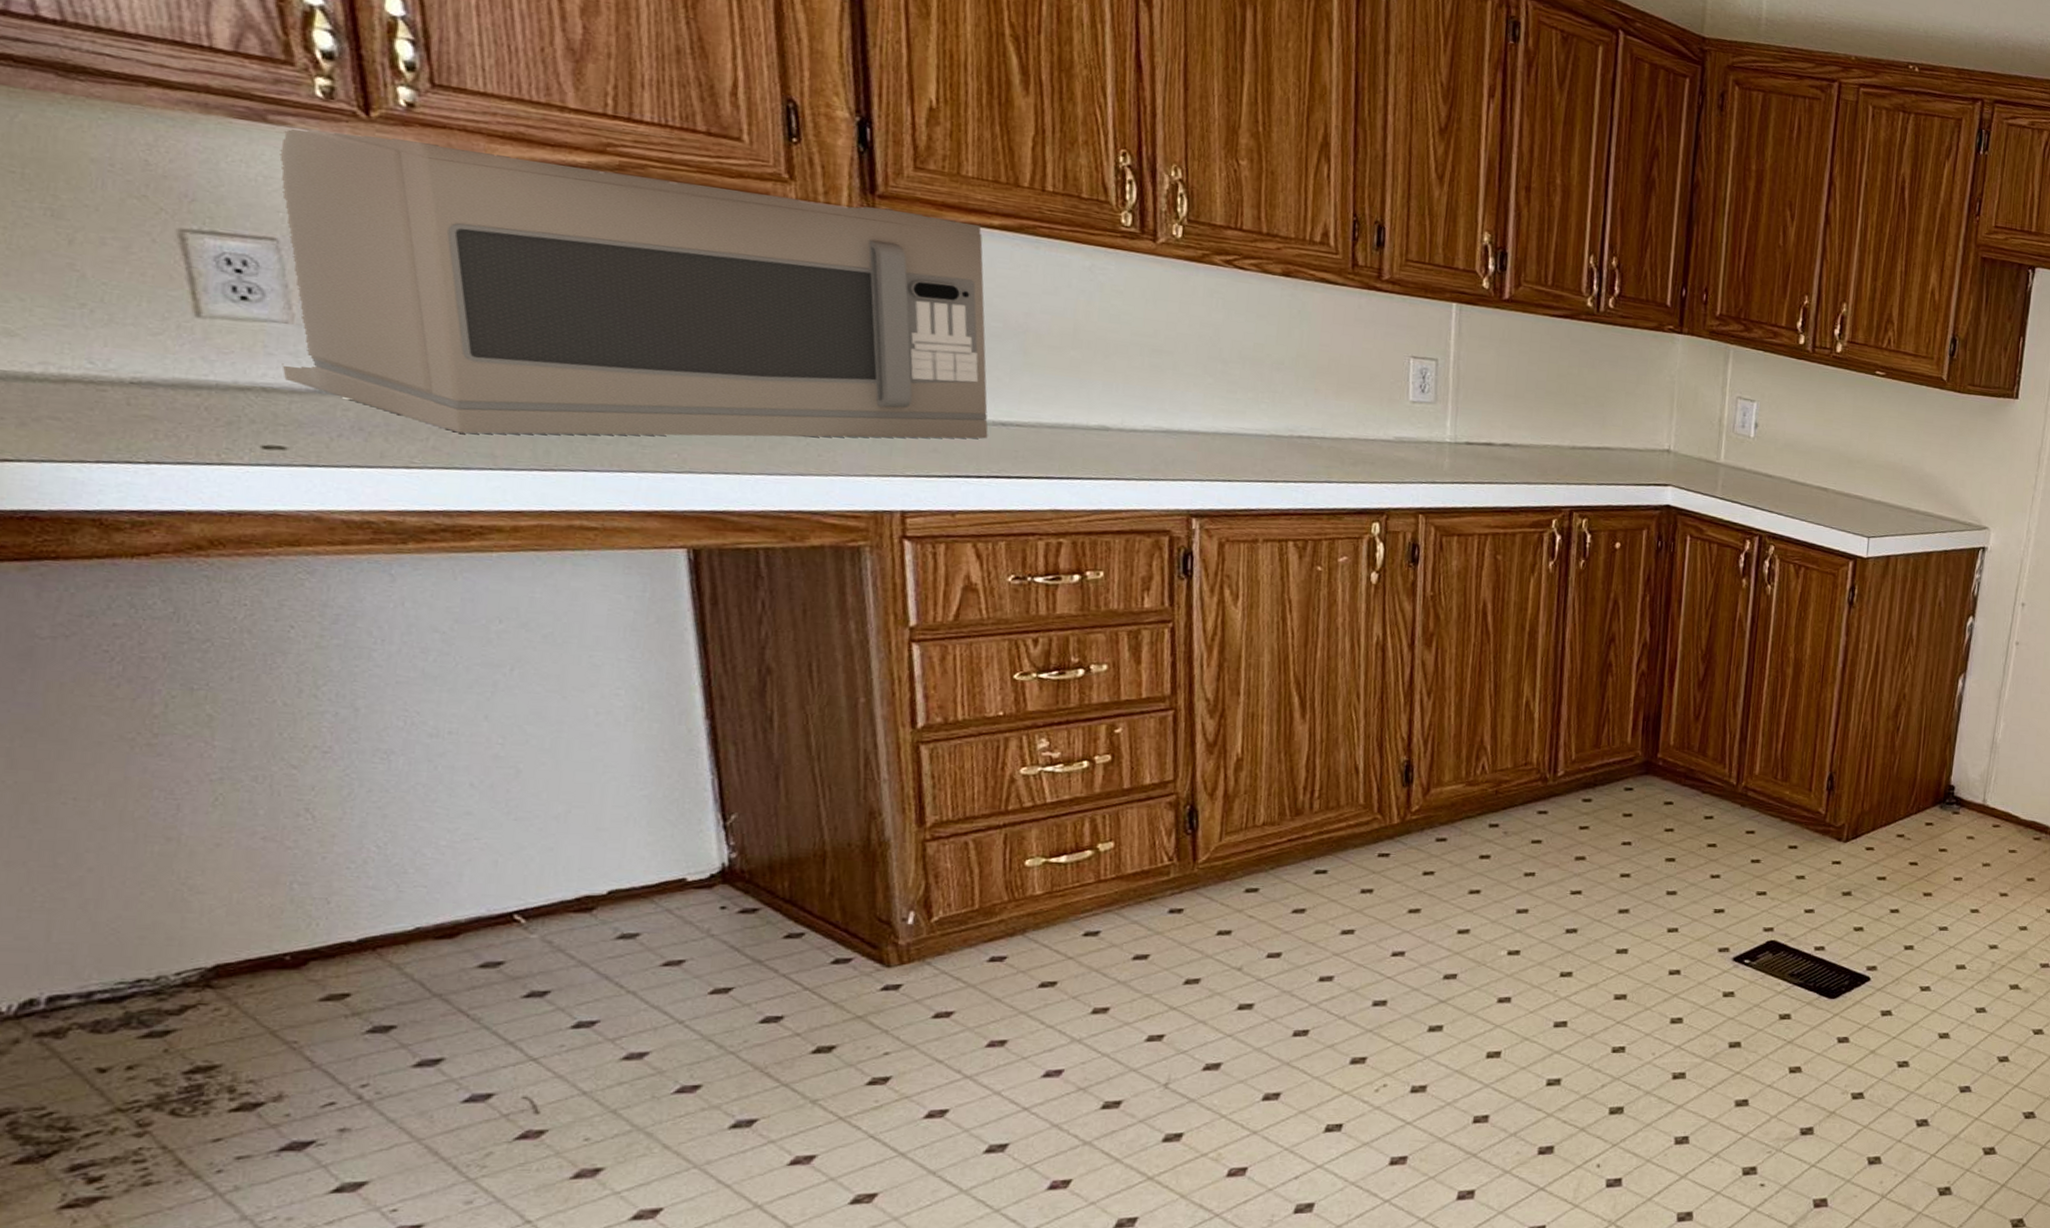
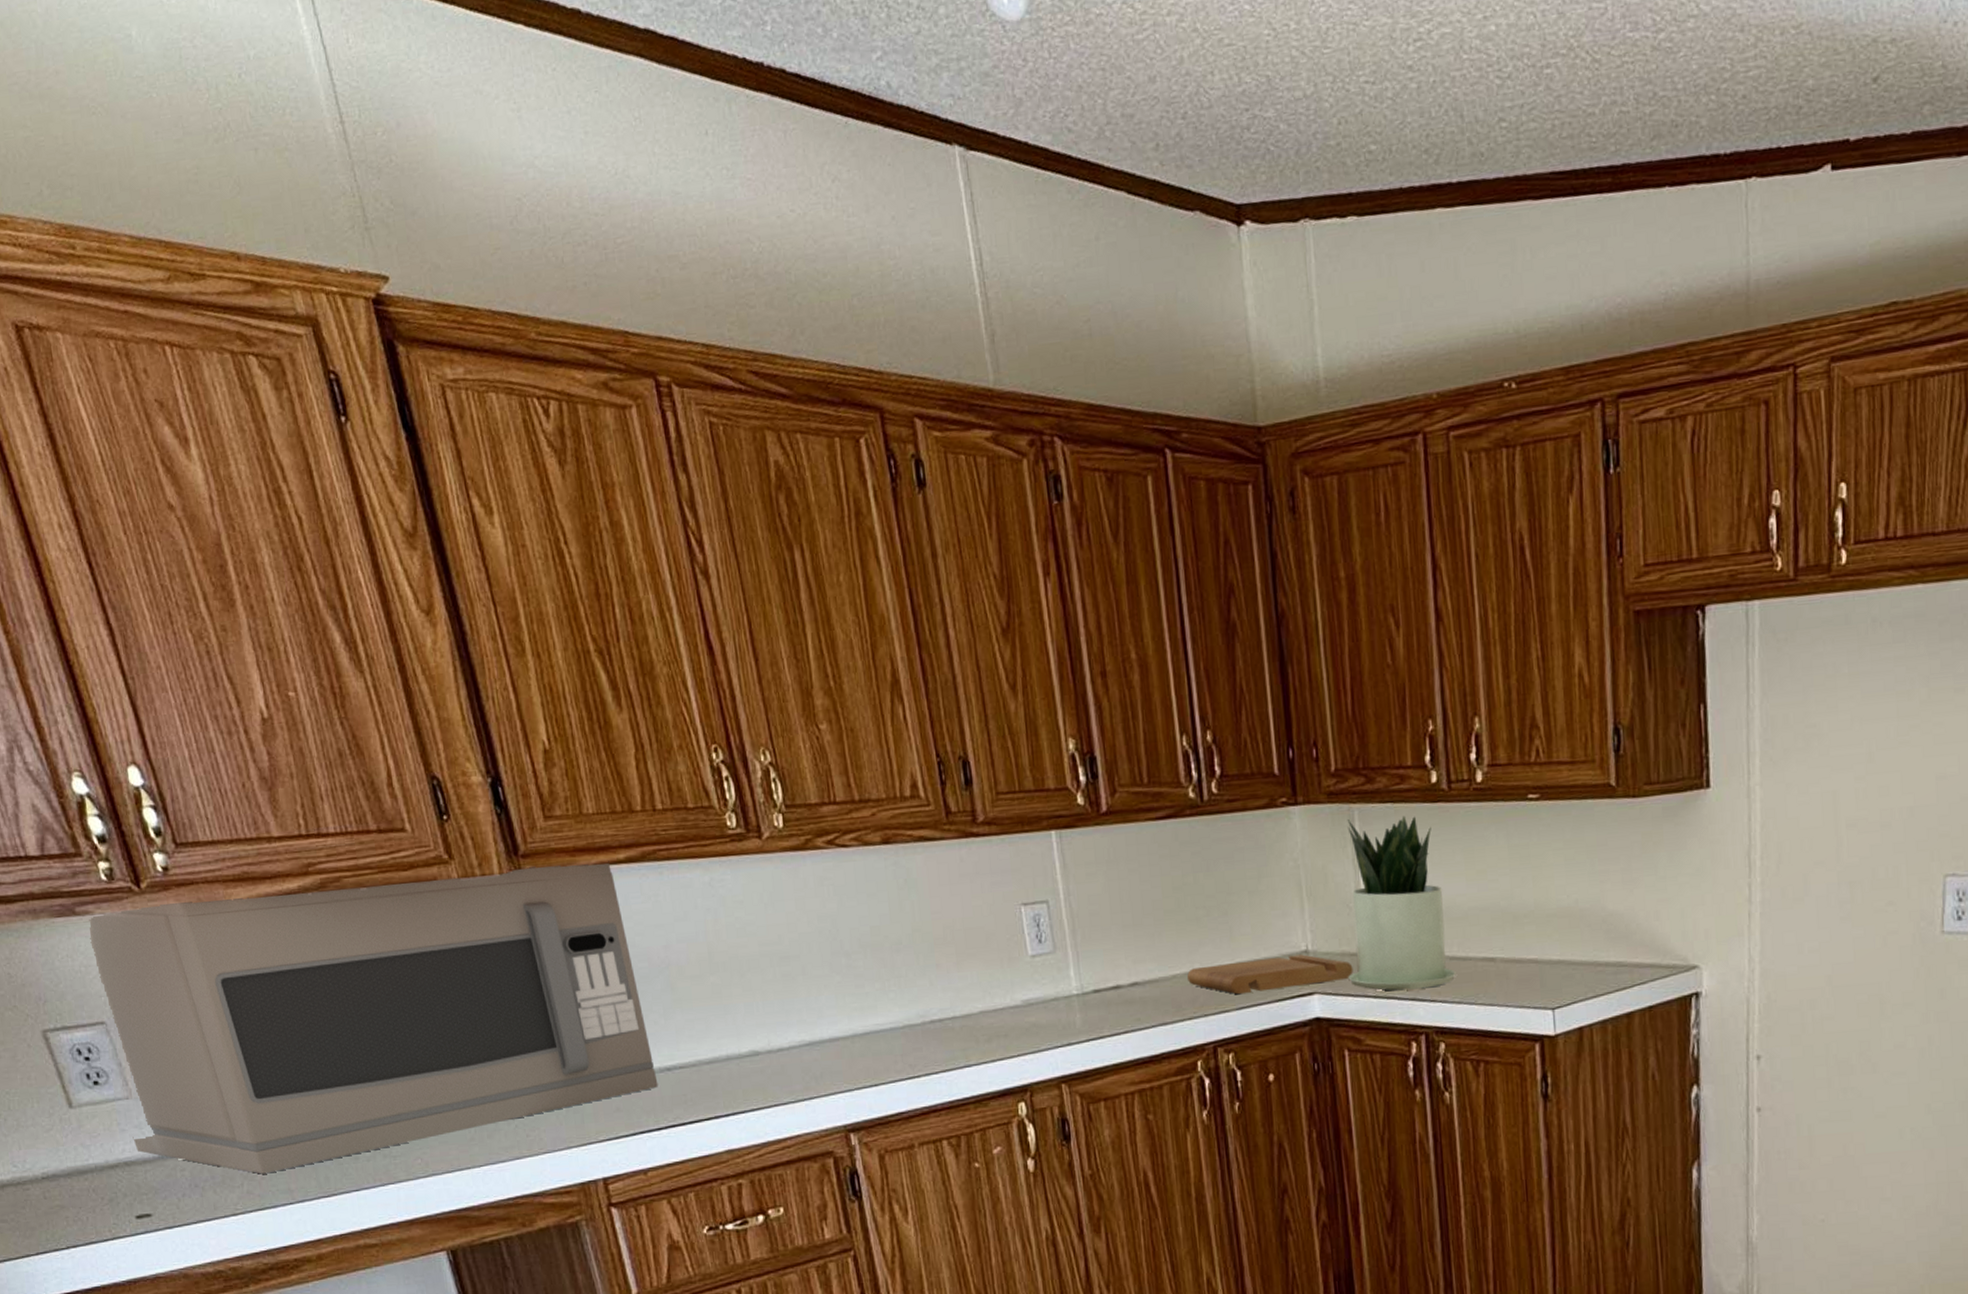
cutting board: none [1556,443,1707,480] -> present [1186,954,1353,995]
planter: none [1701,355,1794,501] -> present [1347,815,1456,991]

